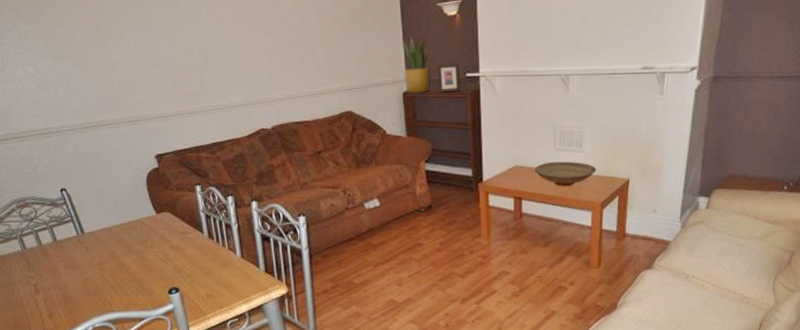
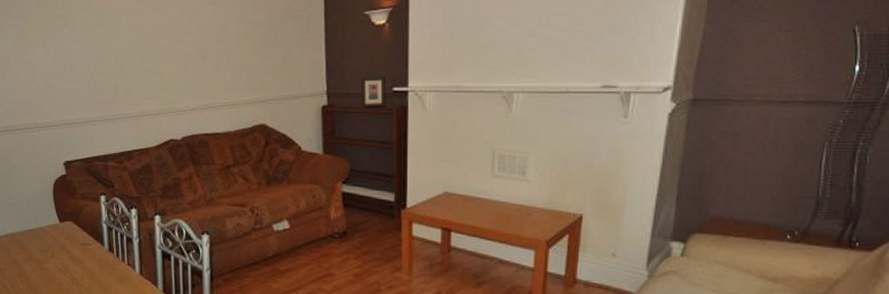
planter: present [401,33,430,93] -> none [324,43,354,107]
decorative bowl: present [535,161,597,186] -> none [468,190,542,219]

